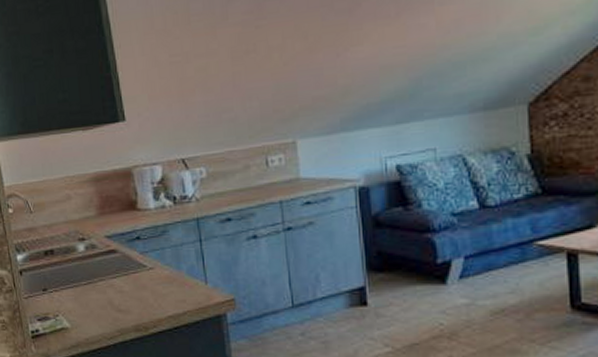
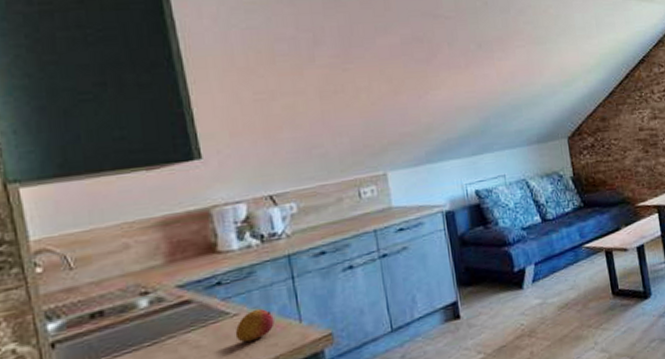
fruit: none [150,265,184,295] -> present [235,308,275,343]

